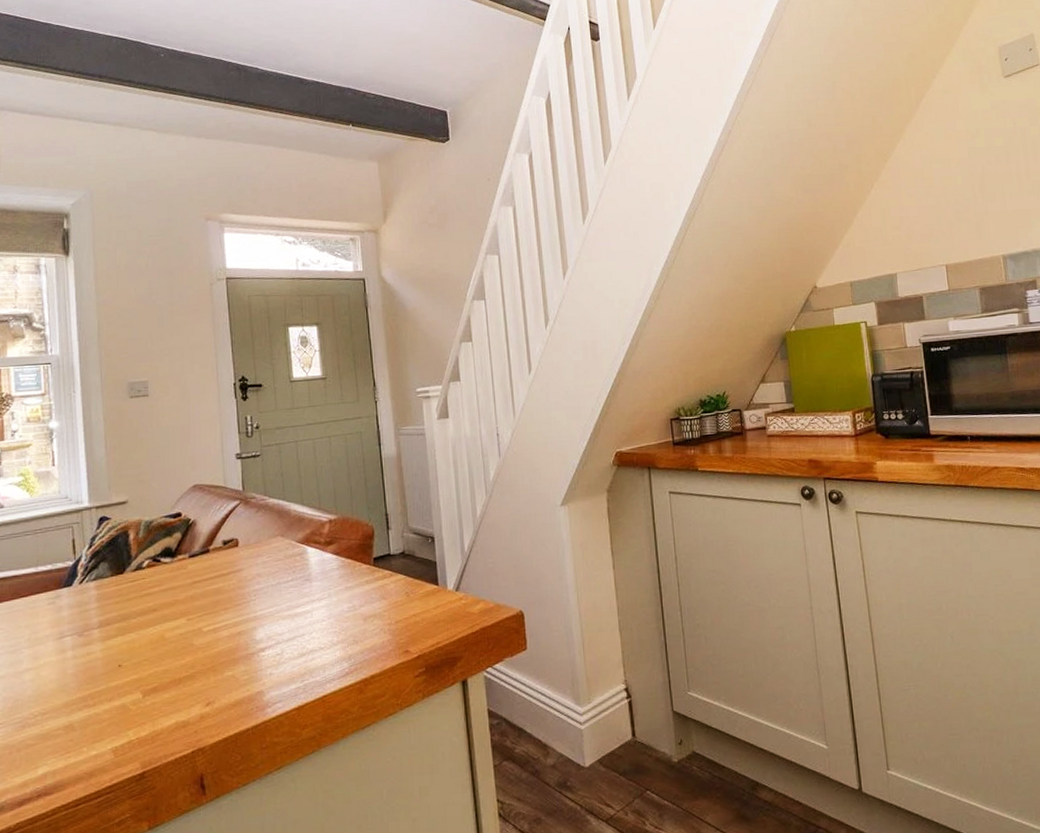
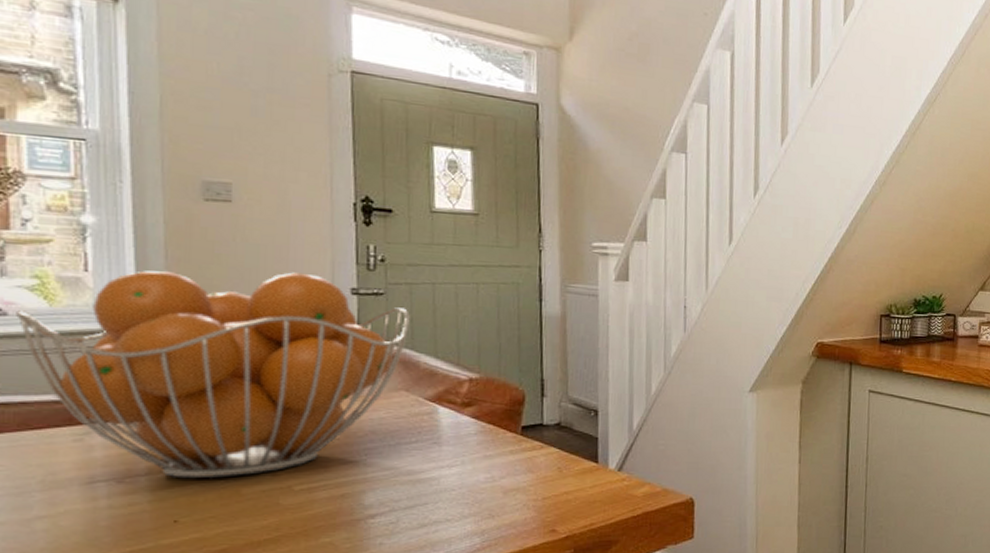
fruit basket: none [9,446,281,629] -> present [16,270,410,479]

